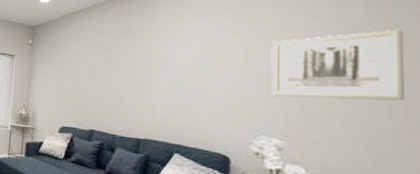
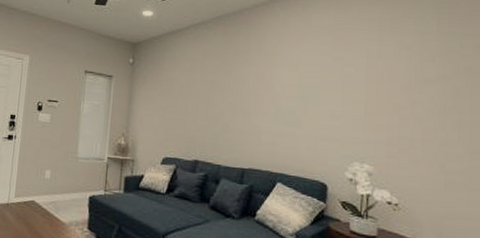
wall art: present [271,29,404,101] -> none [365,59,470,127]

